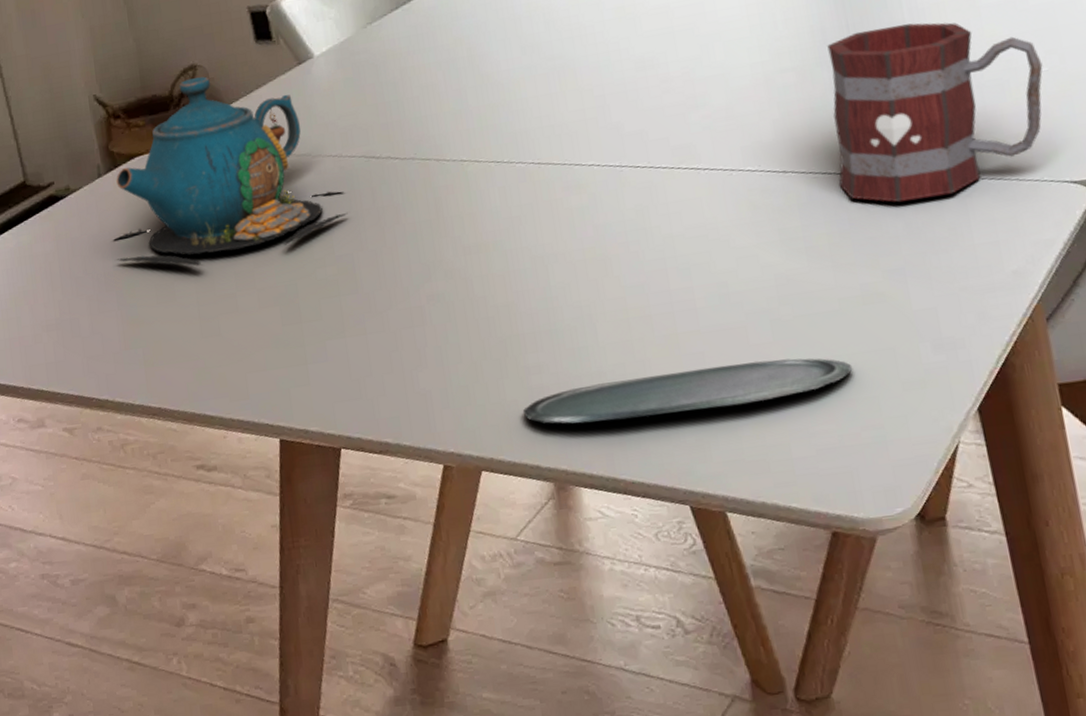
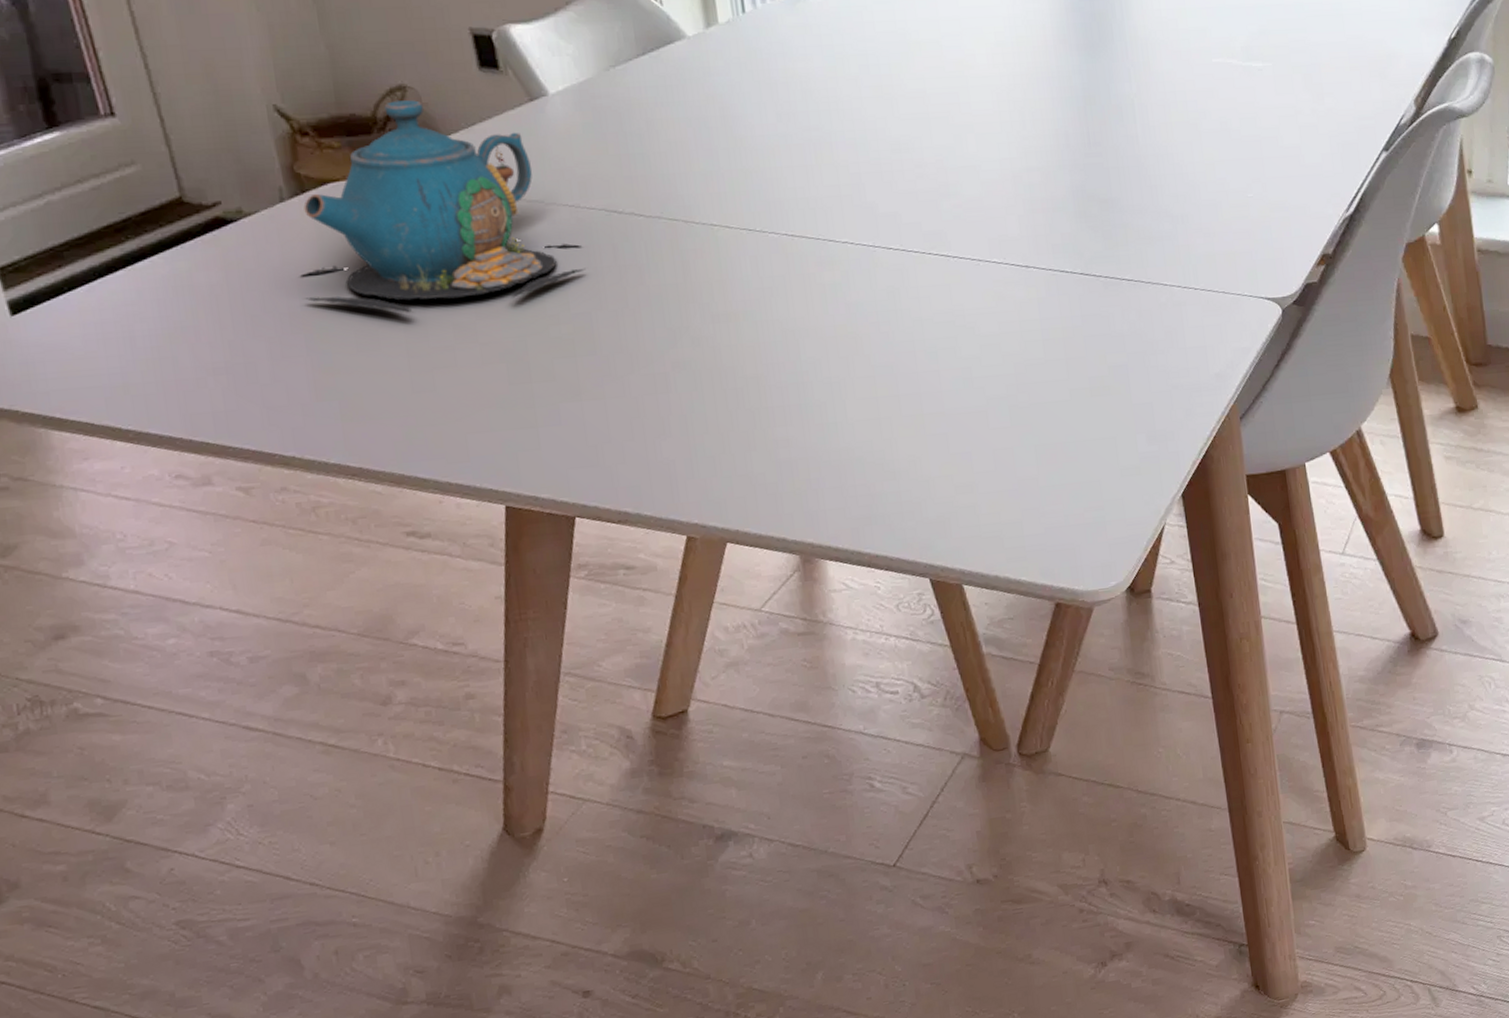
oval tray: present [522,358,853,424] -> none [770,443,1080,498]
mug: present [827,22,1043,203] -> none [1070,139,1249,305]

